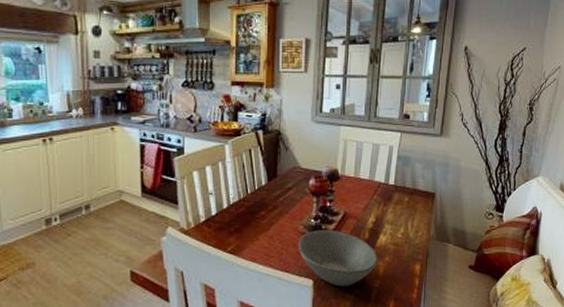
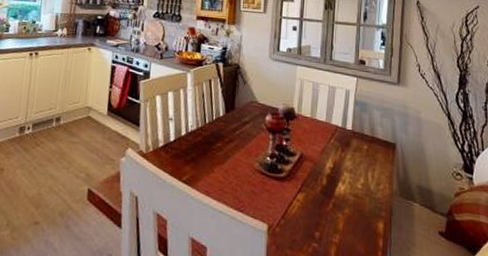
bowl: present [298,230,378,286] -> none [253,169,337,237]

